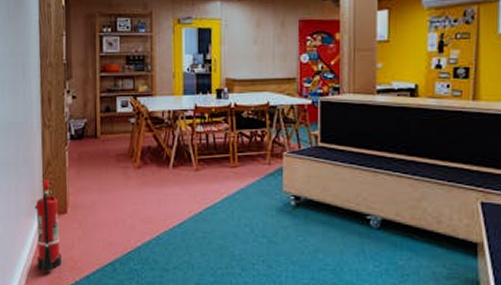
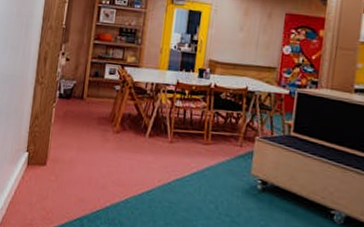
fire extinguisher: present [35,178,61,271] -> none [12,130,40,217]

